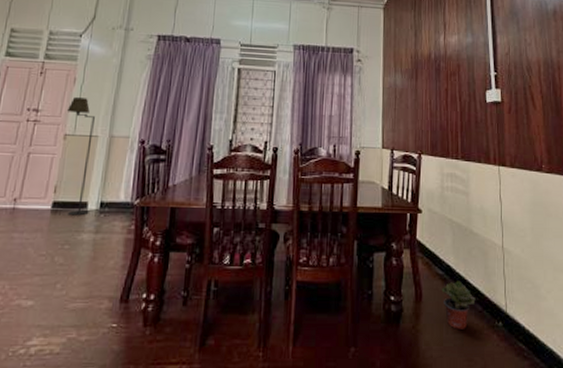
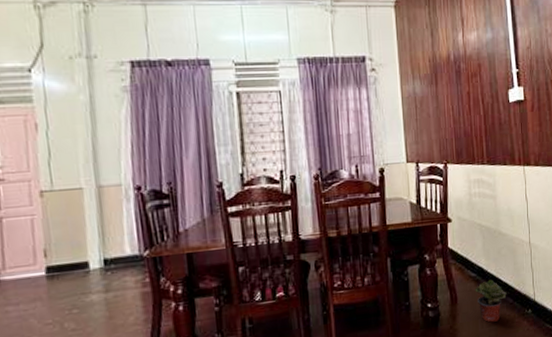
floor lamp: present [66,97,95,216] -> none [35,146,93,279]

